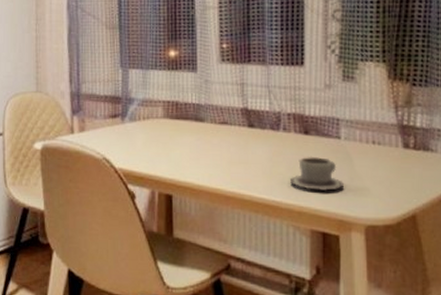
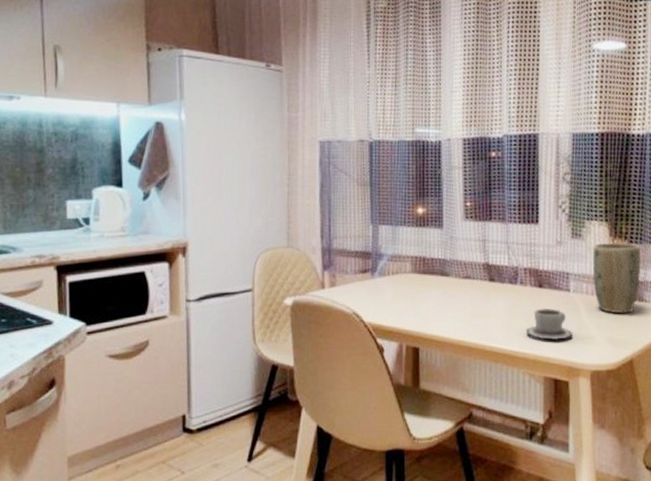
plant pot: none [367,85,427,165] -> present [592,242,641,314]

